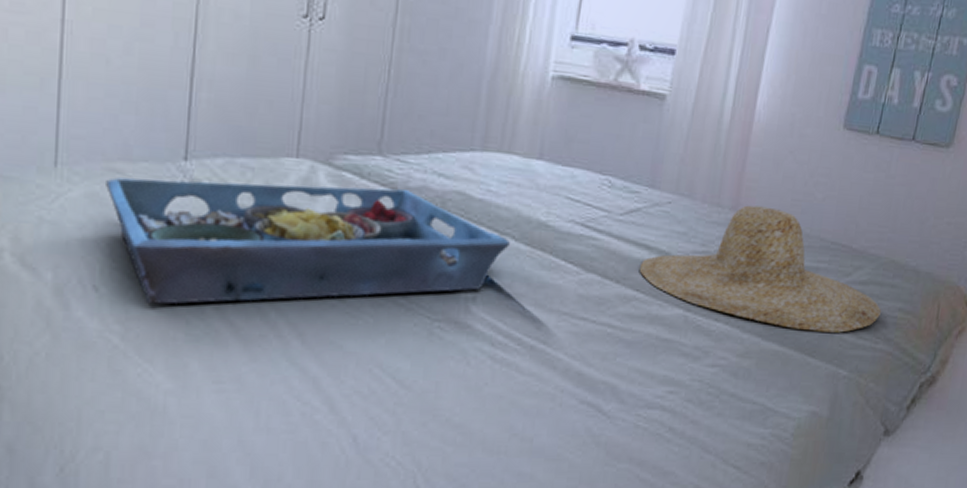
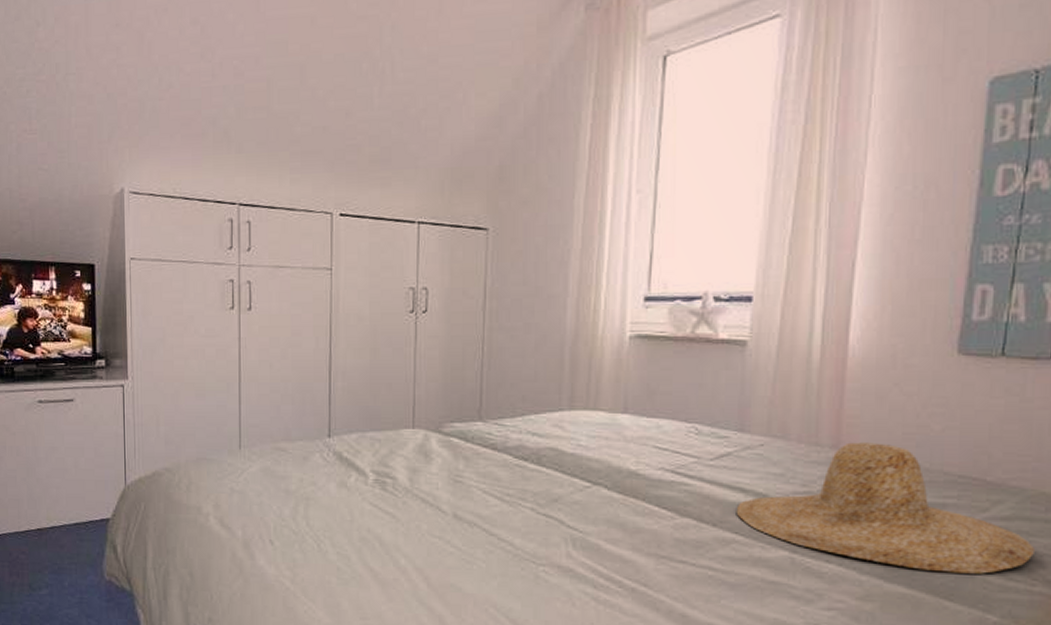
serving tray: present [106,177,510,305] -> none [274,449,603,555]

